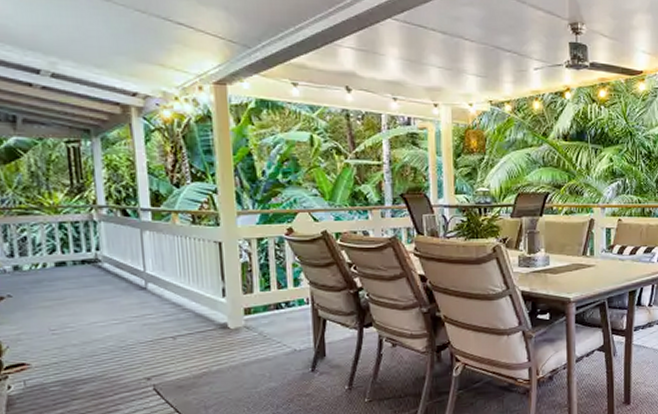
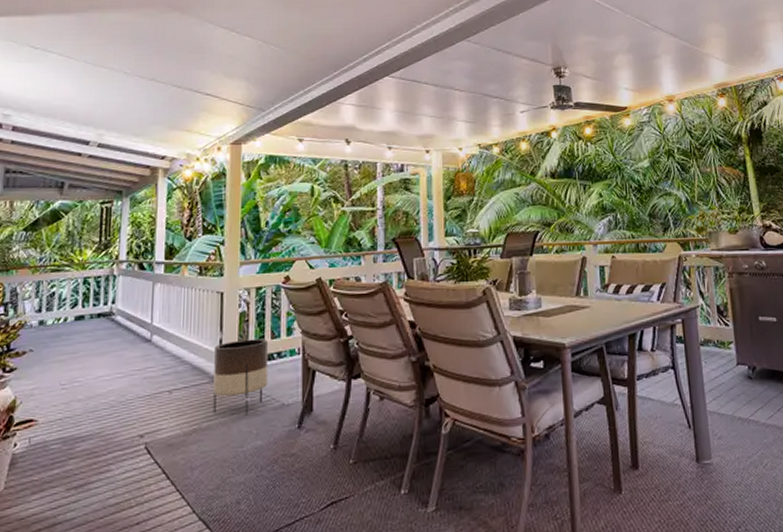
planter: none [218,288,278,360] -> present [213,338,269,416]

